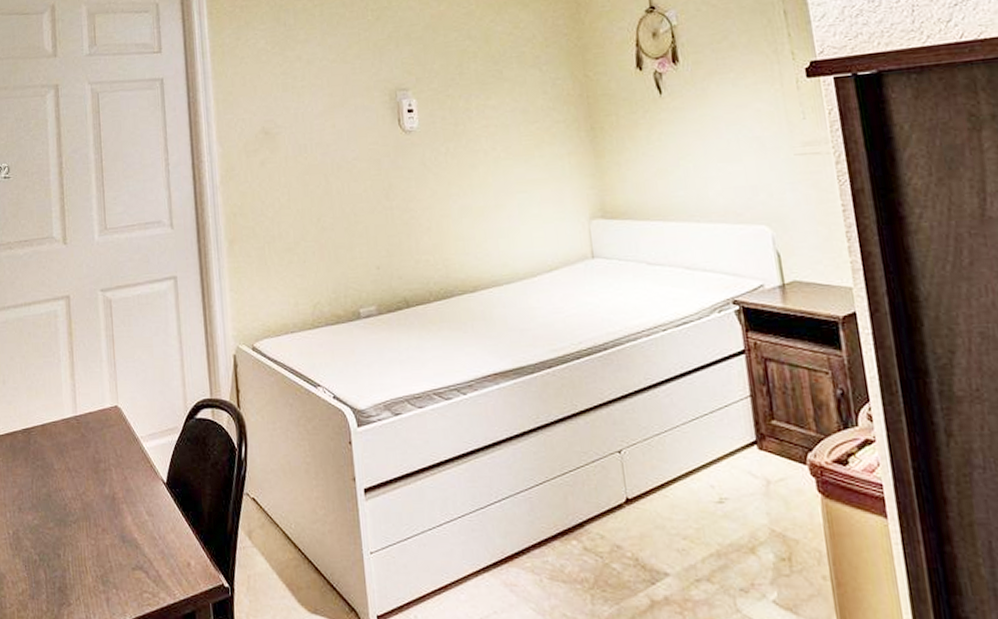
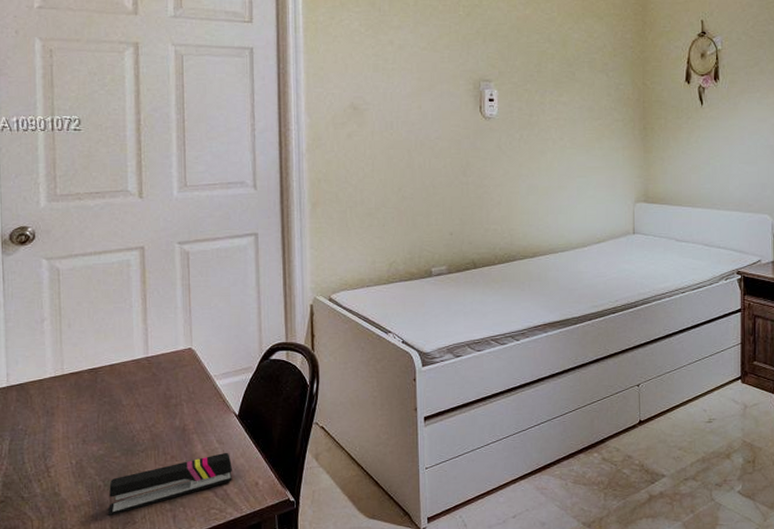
stapler: none [44,526,164,596] -> present [108,452,233,517]

